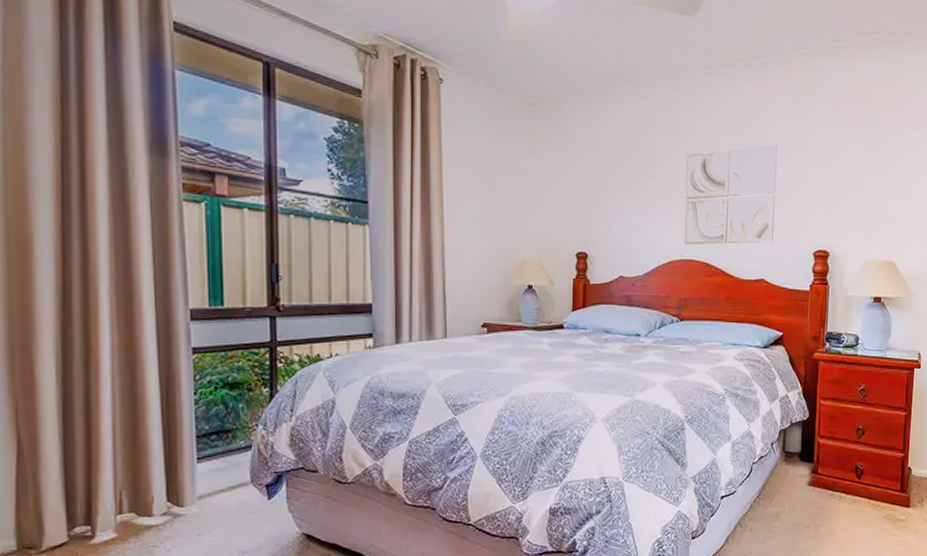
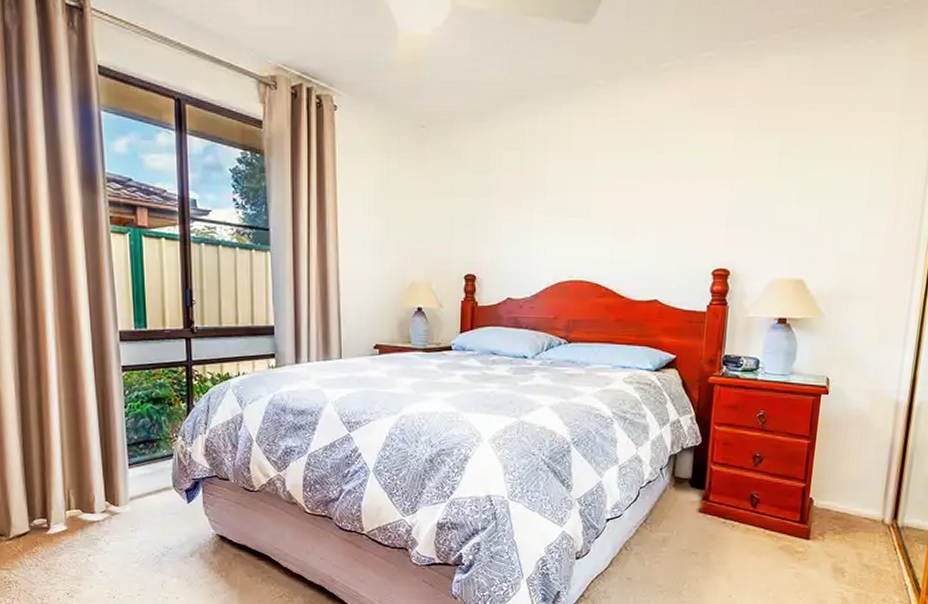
wall art: present [684,143,777,245] -> none [573,156,676,266]

